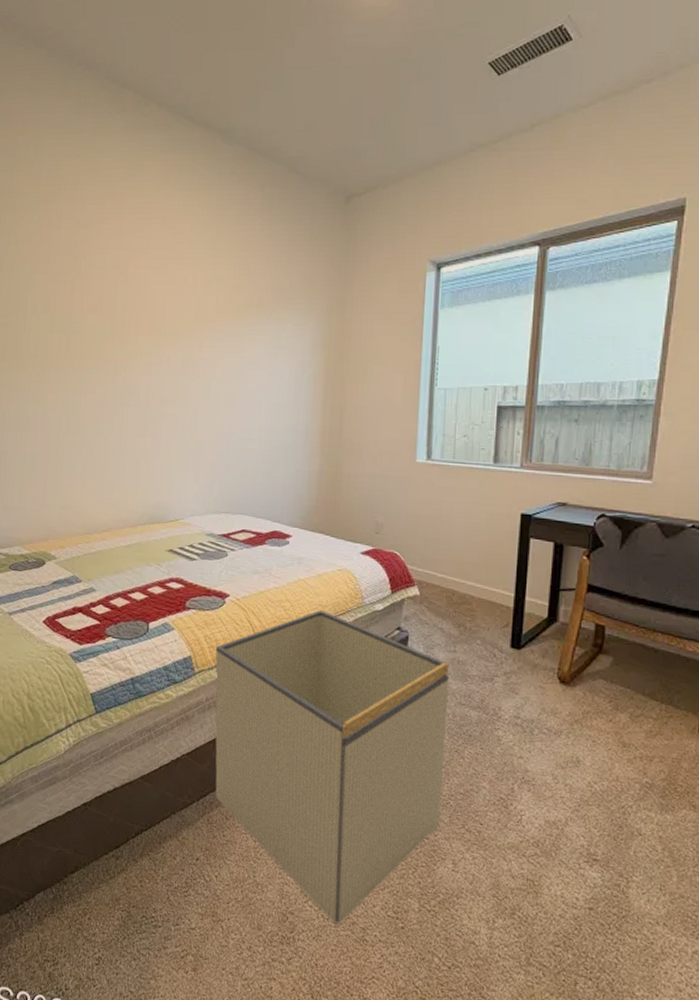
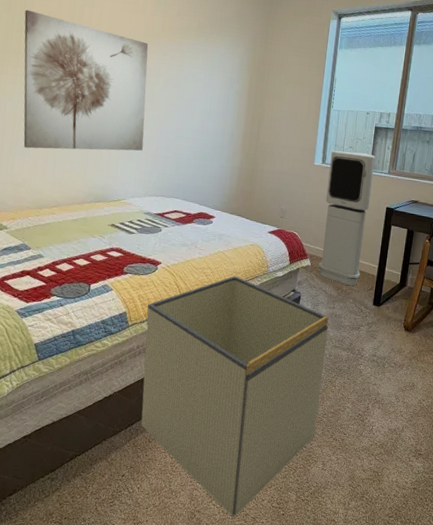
wall art: none [64,306,202,465] -> present [23,9,149,151]
air purifier: none [430,441,501,621] -> present [318,150,376,286]

